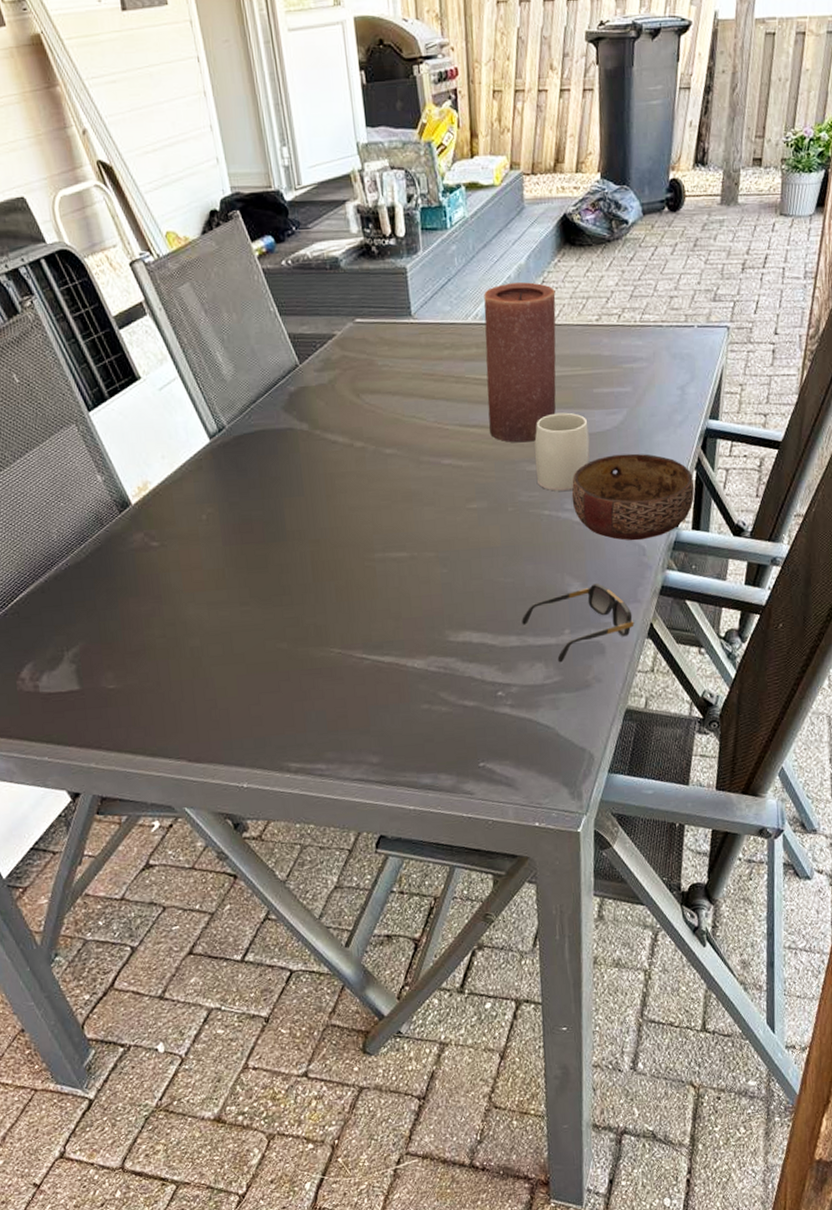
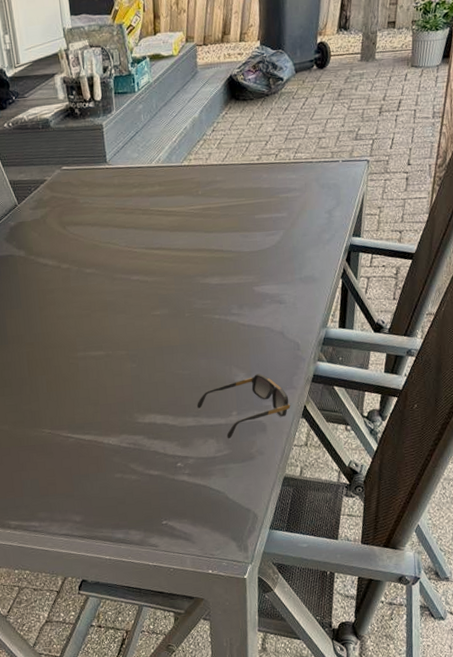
candle: present [484,282,556,443] -> none [165,131,225,261]
mug: present [534,412,590,491] -> none [206,235,253,299]
bowl: present [571,453,694,541] -> none [237,266,341,338]

